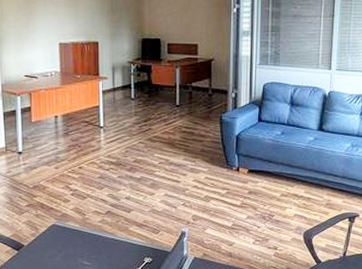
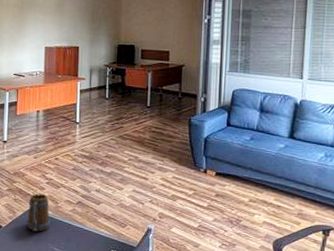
mug: none [51,206,78,247] -> present [26,193,50,232]

